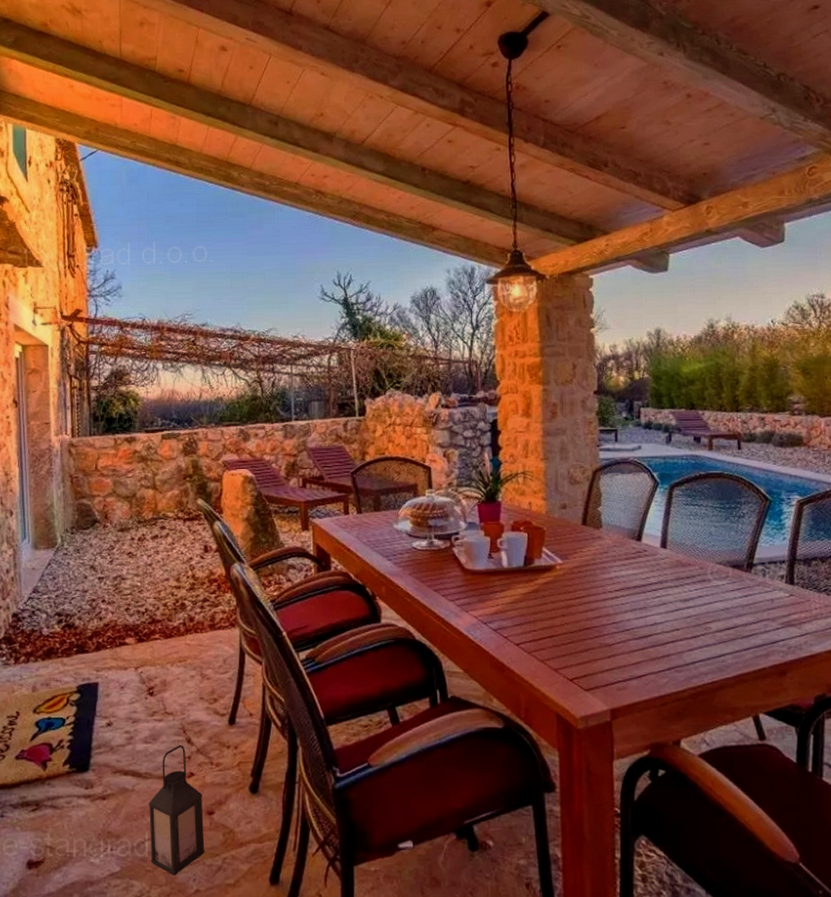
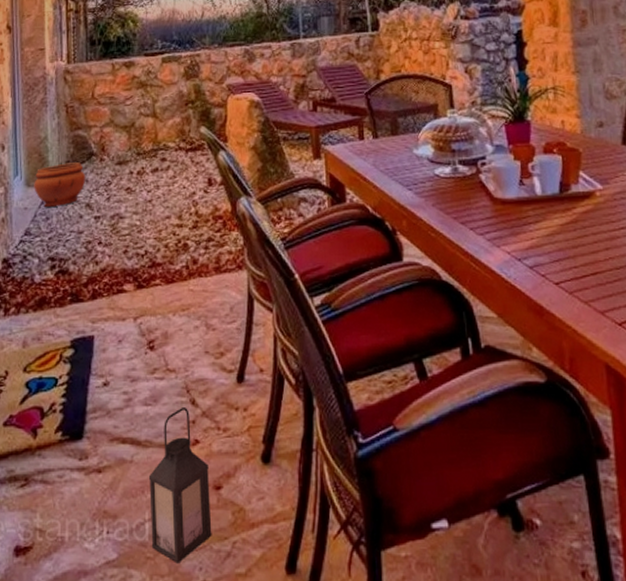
planter pot: none [41,528,90,569] -> present [34,162,86,208]

